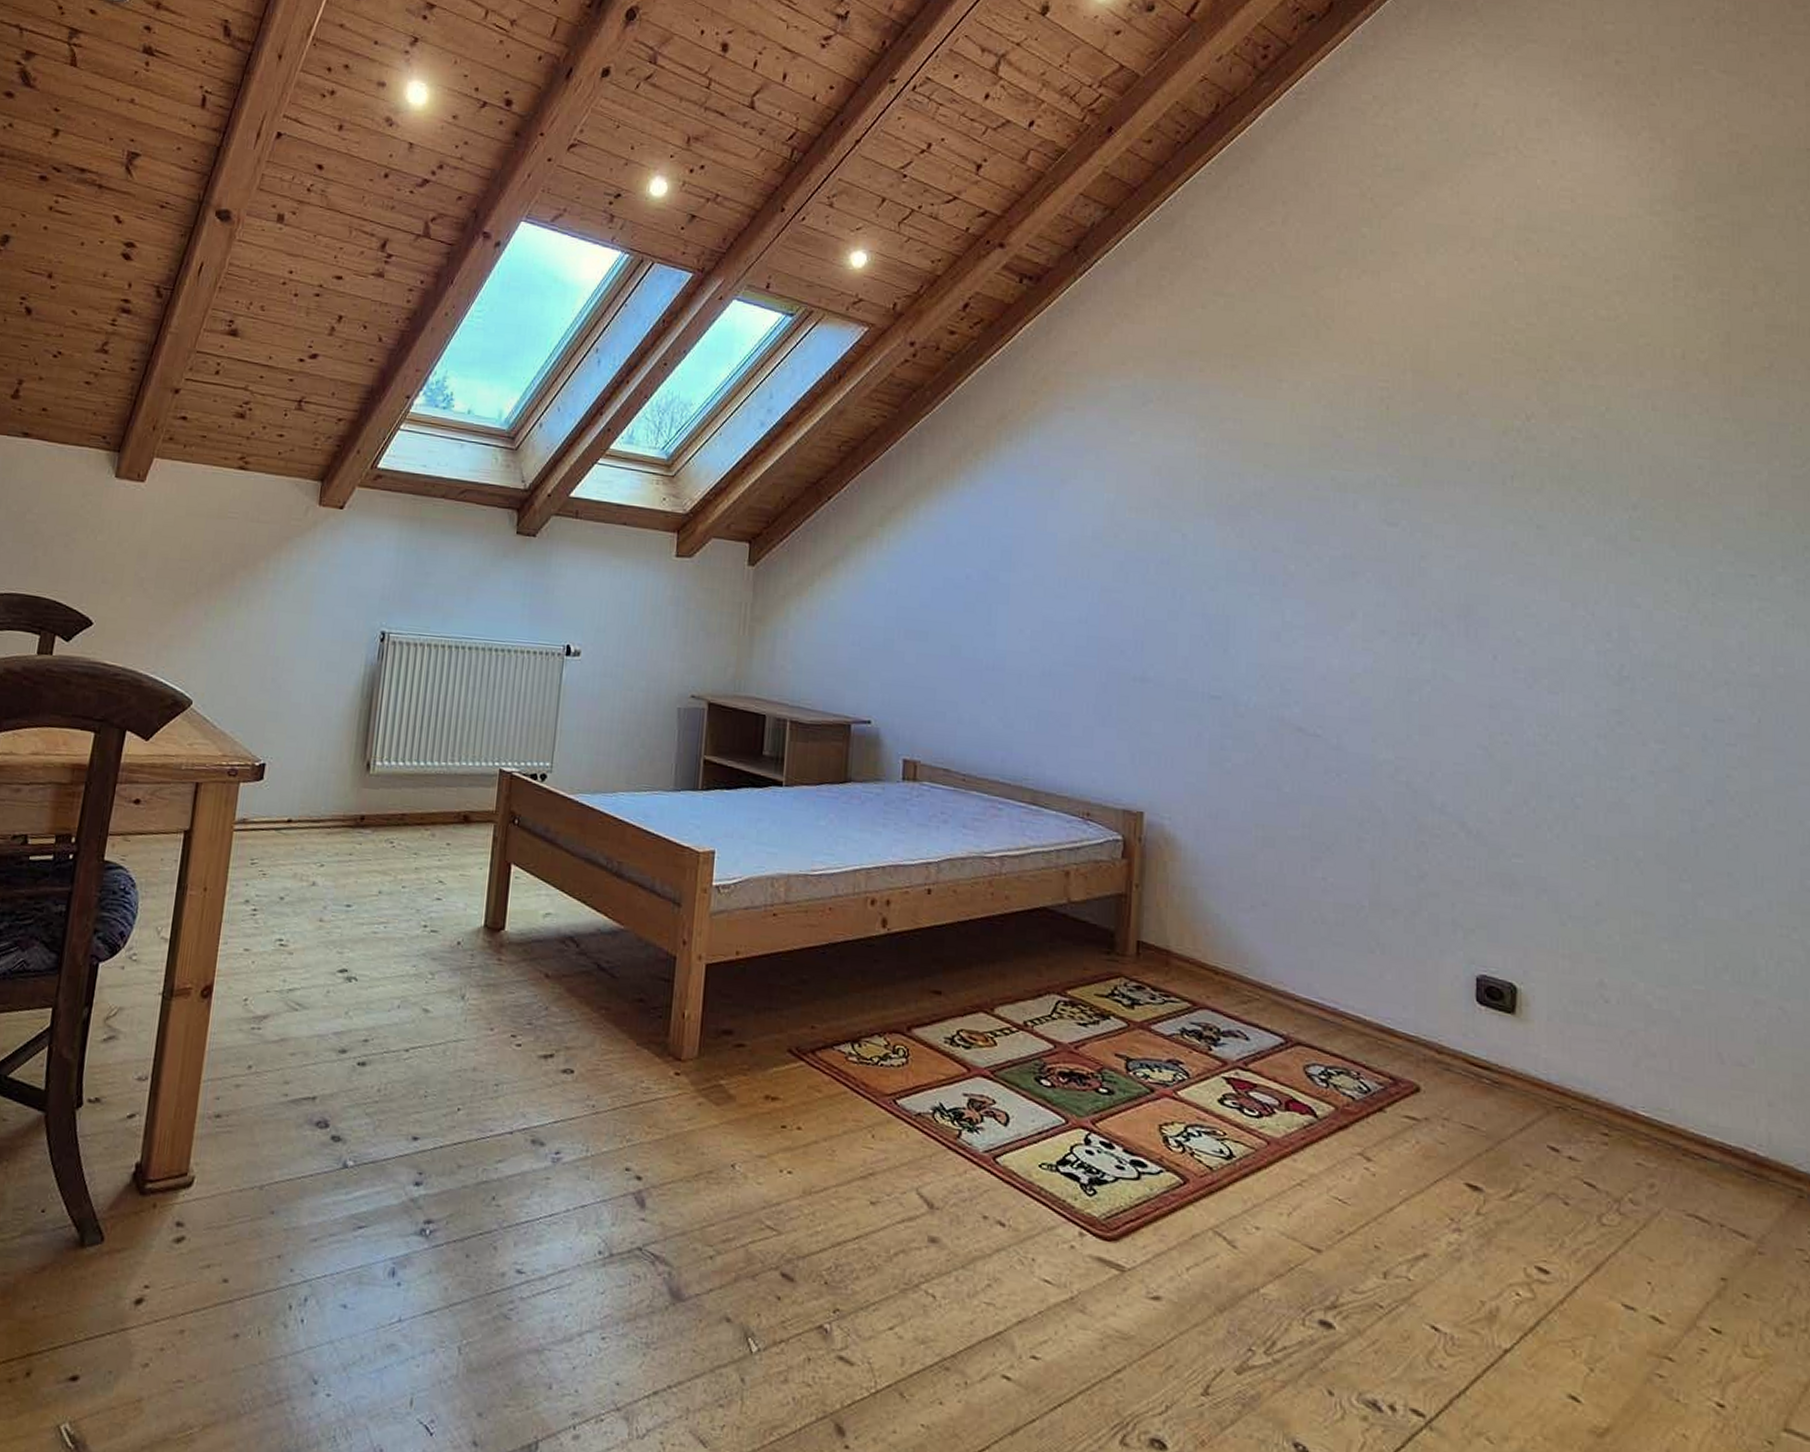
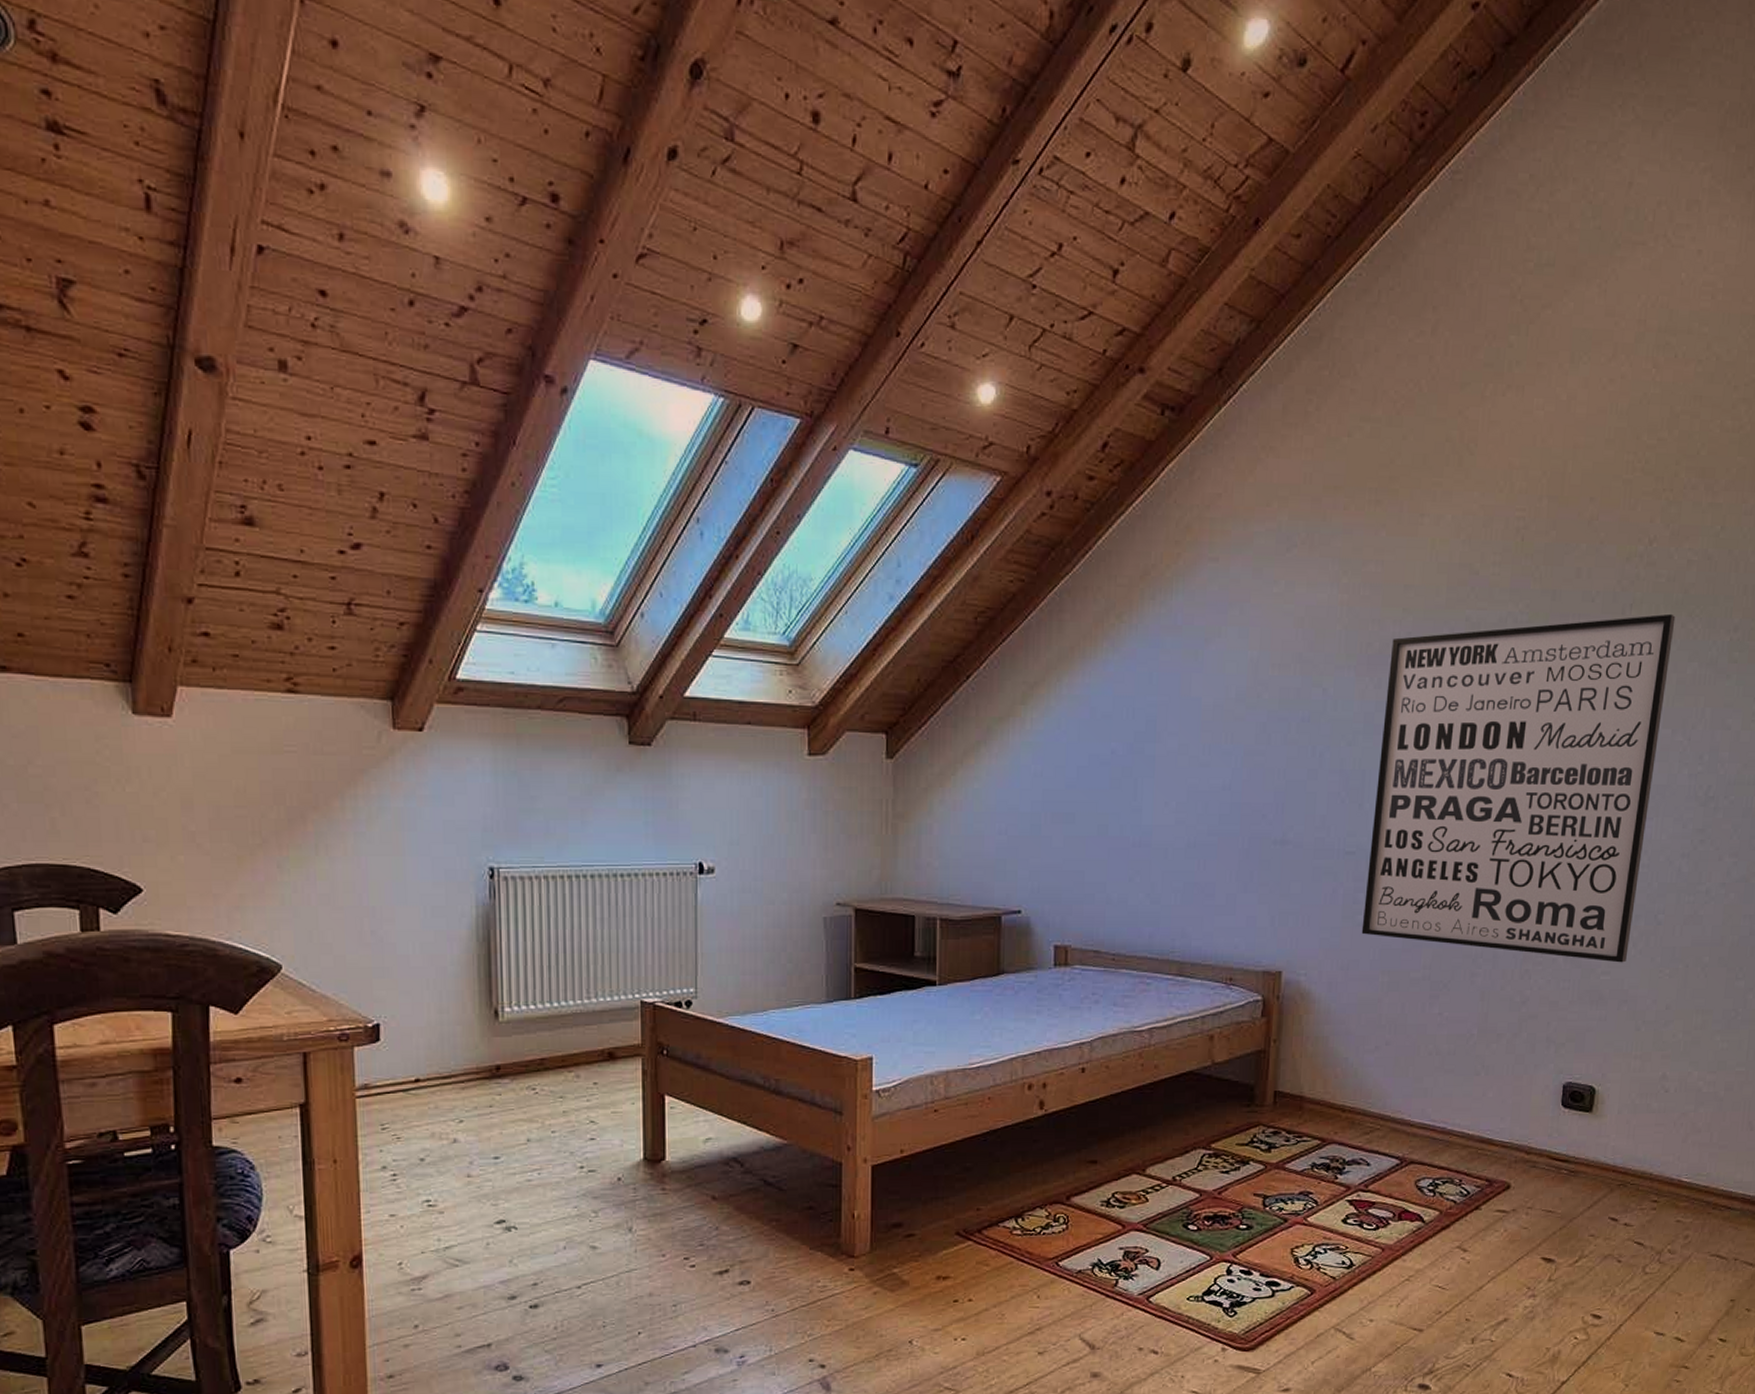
wall art: none [1231,487,1564,847] -> present [1361,613,1676,963]

